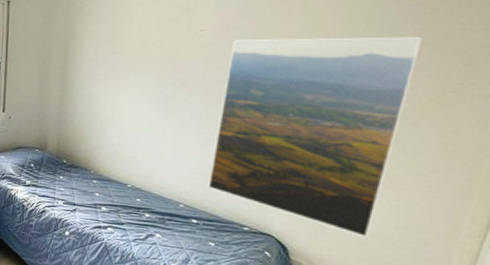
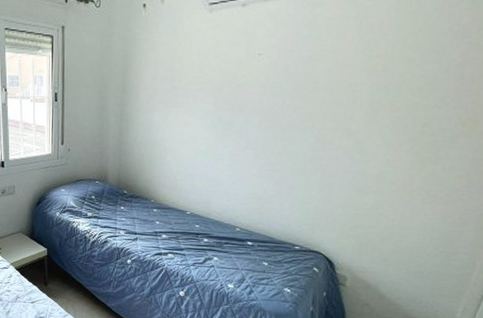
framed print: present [208,37,422,238] -> none [262,57,466,250]

